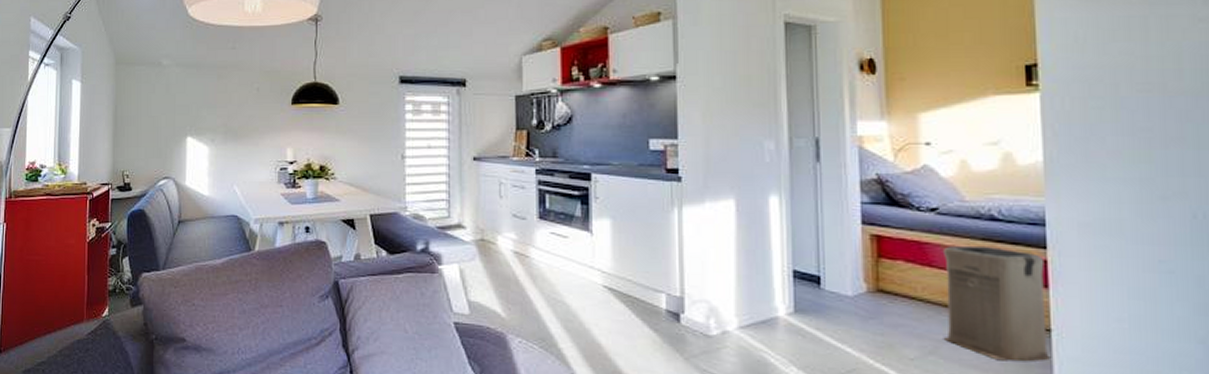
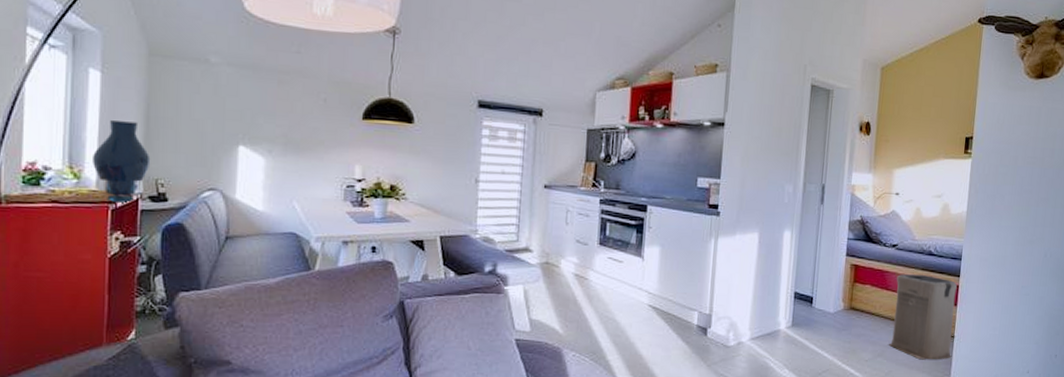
vase: none [75,122,118,193] -> present [93,121,151,203]

